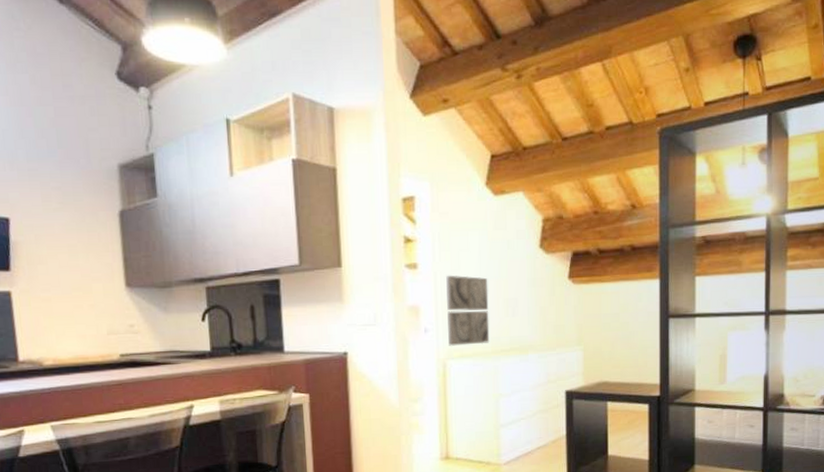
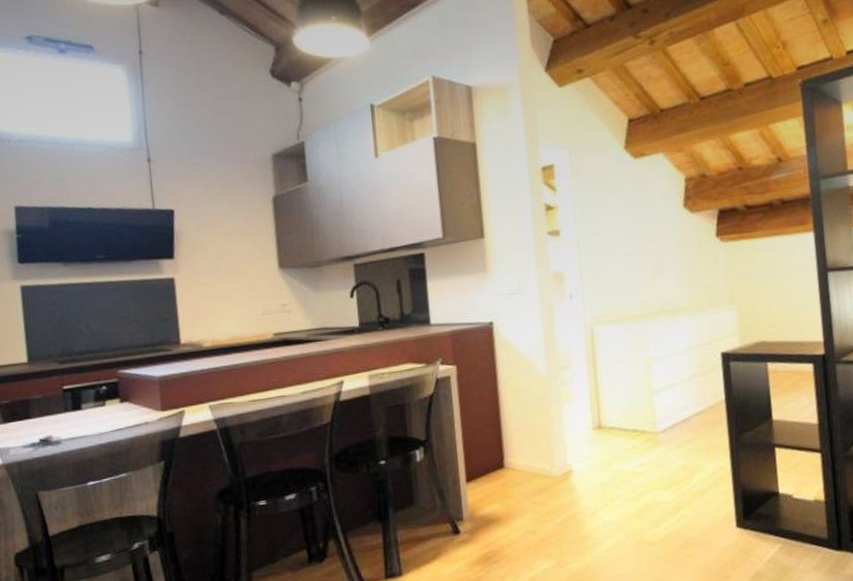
wall art: present [446,275,490,346] -> none [589,239,638,311]

